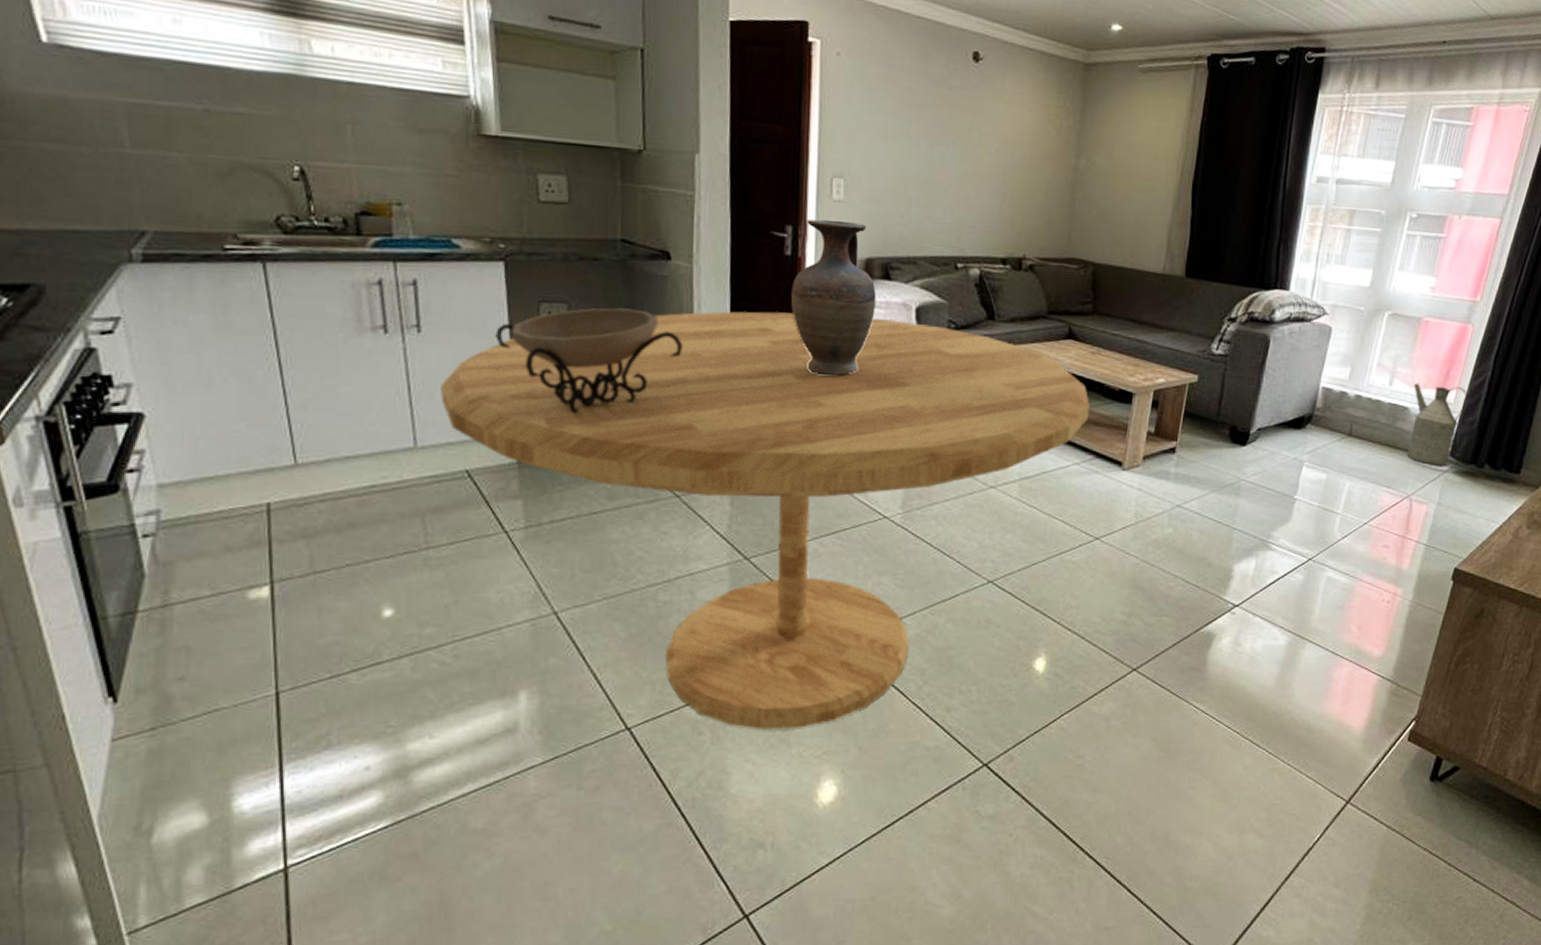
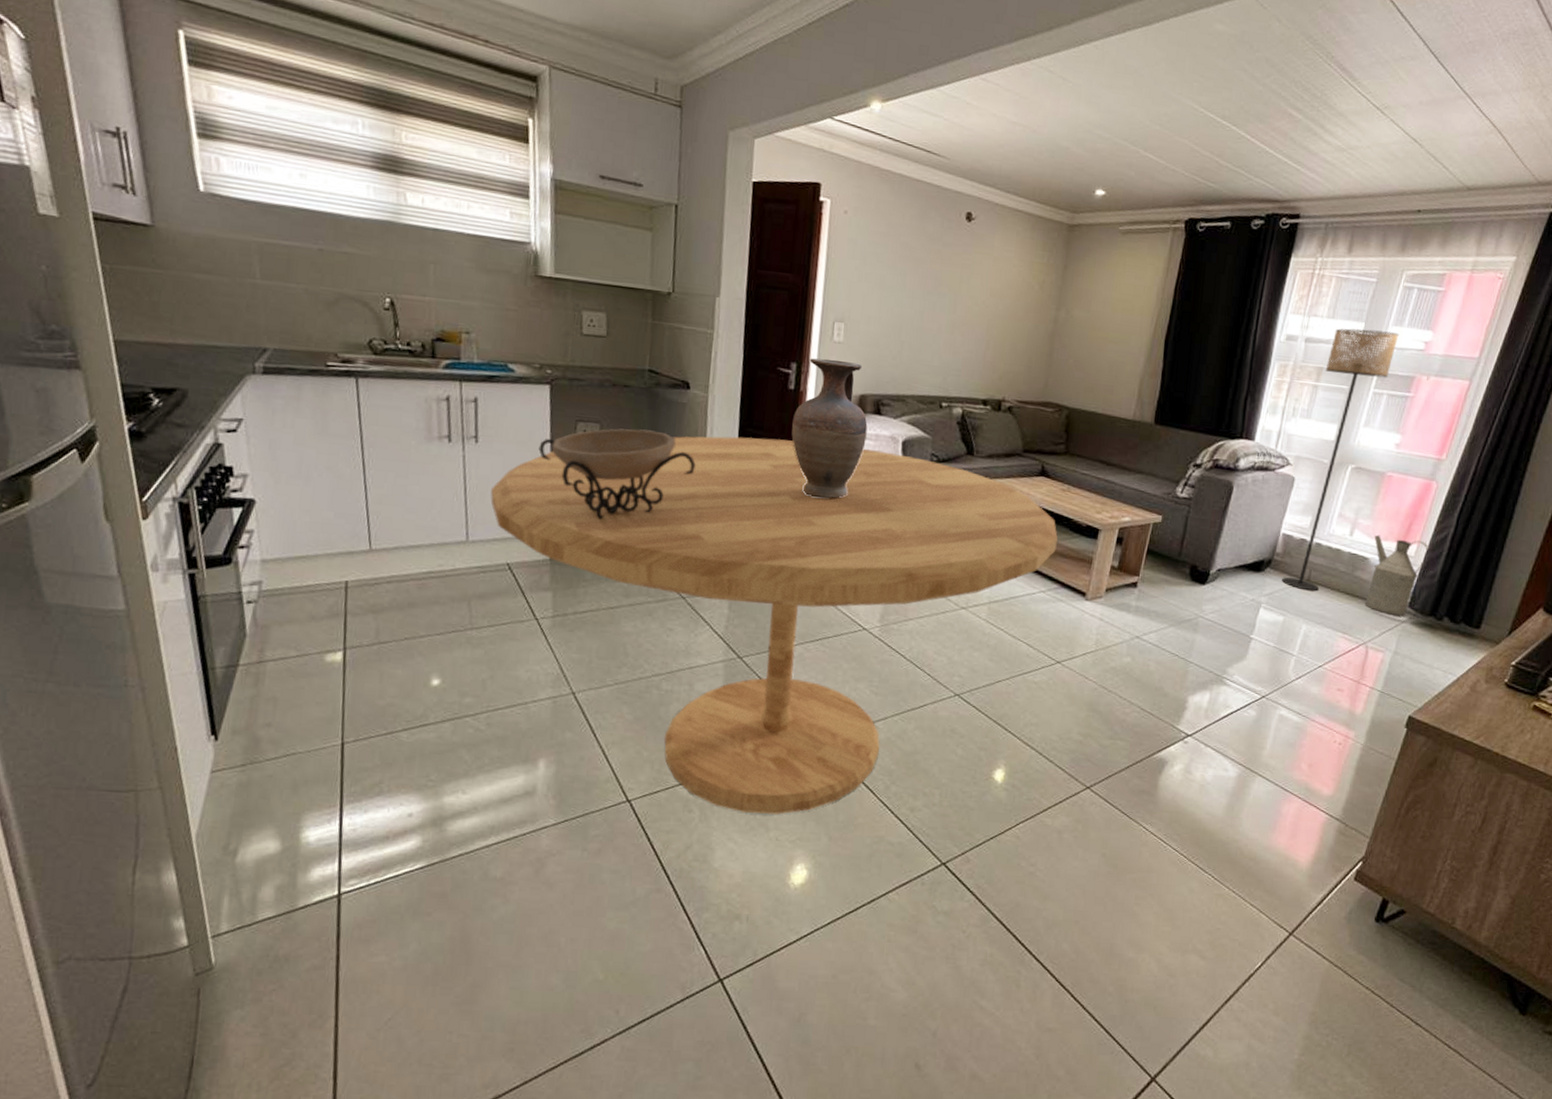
floor lamp: none [1323,168,1430,446] -> present [1282,328,1399,591]

